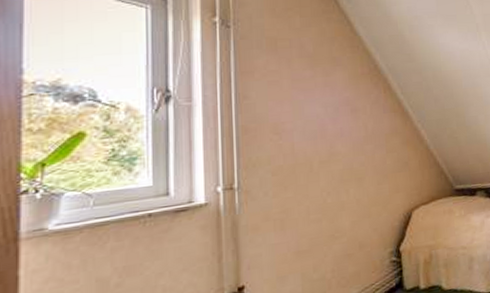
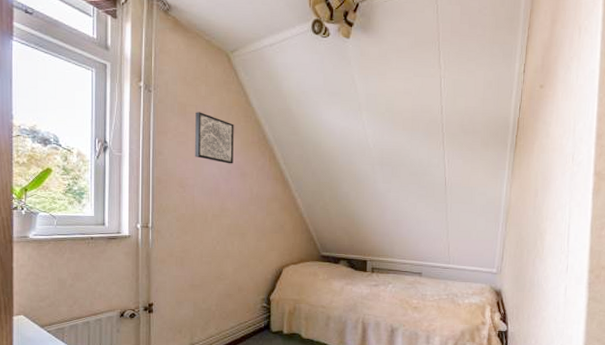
wall art: none [289,46,341,101] -> present [195,112,234,164]

